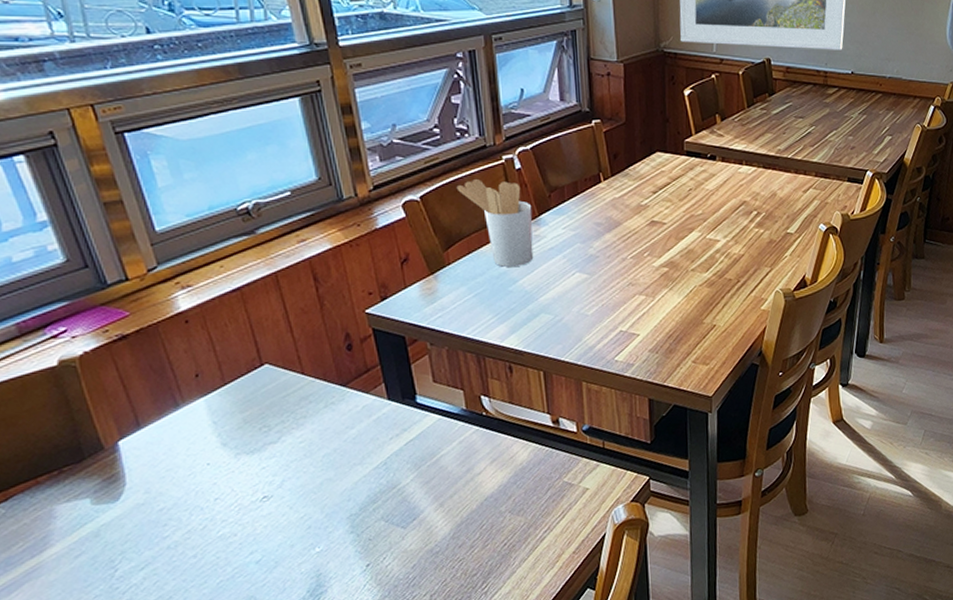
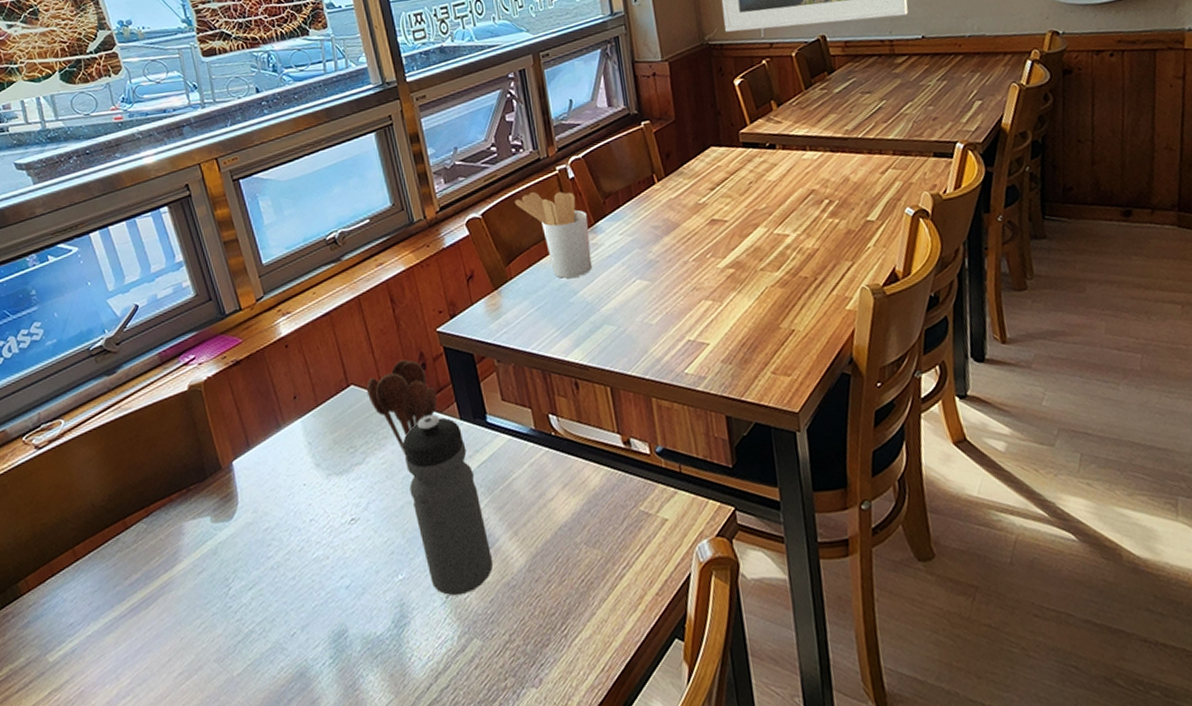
utensil holder: none [283,340,364,435] -> present [366,359,438,456]
water bottle: none [324,394,417,564] -> present [403,414,493,596]

